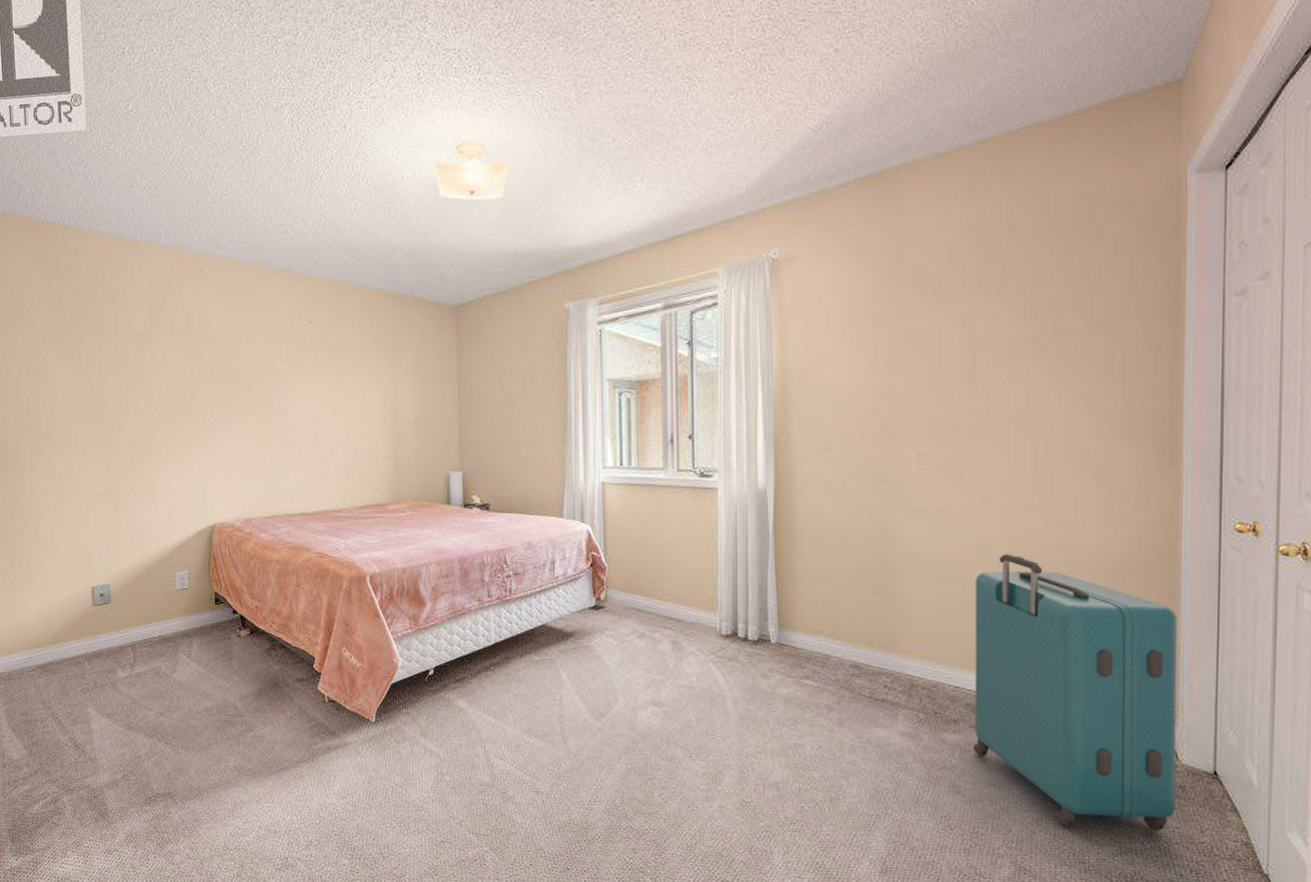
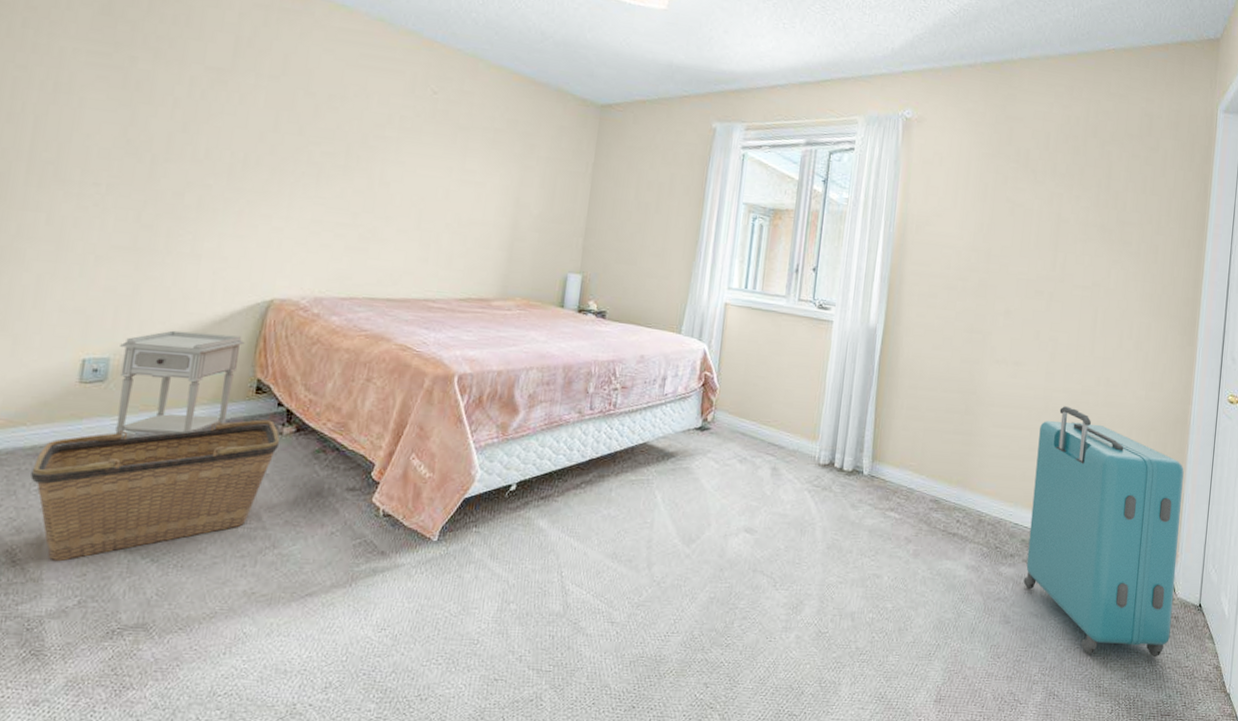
bicycle basket: none [75,625,240,745] -> present [30,419,280,562]
nightstand: none [115,558,200,645] -> present [115,330,245,435]

